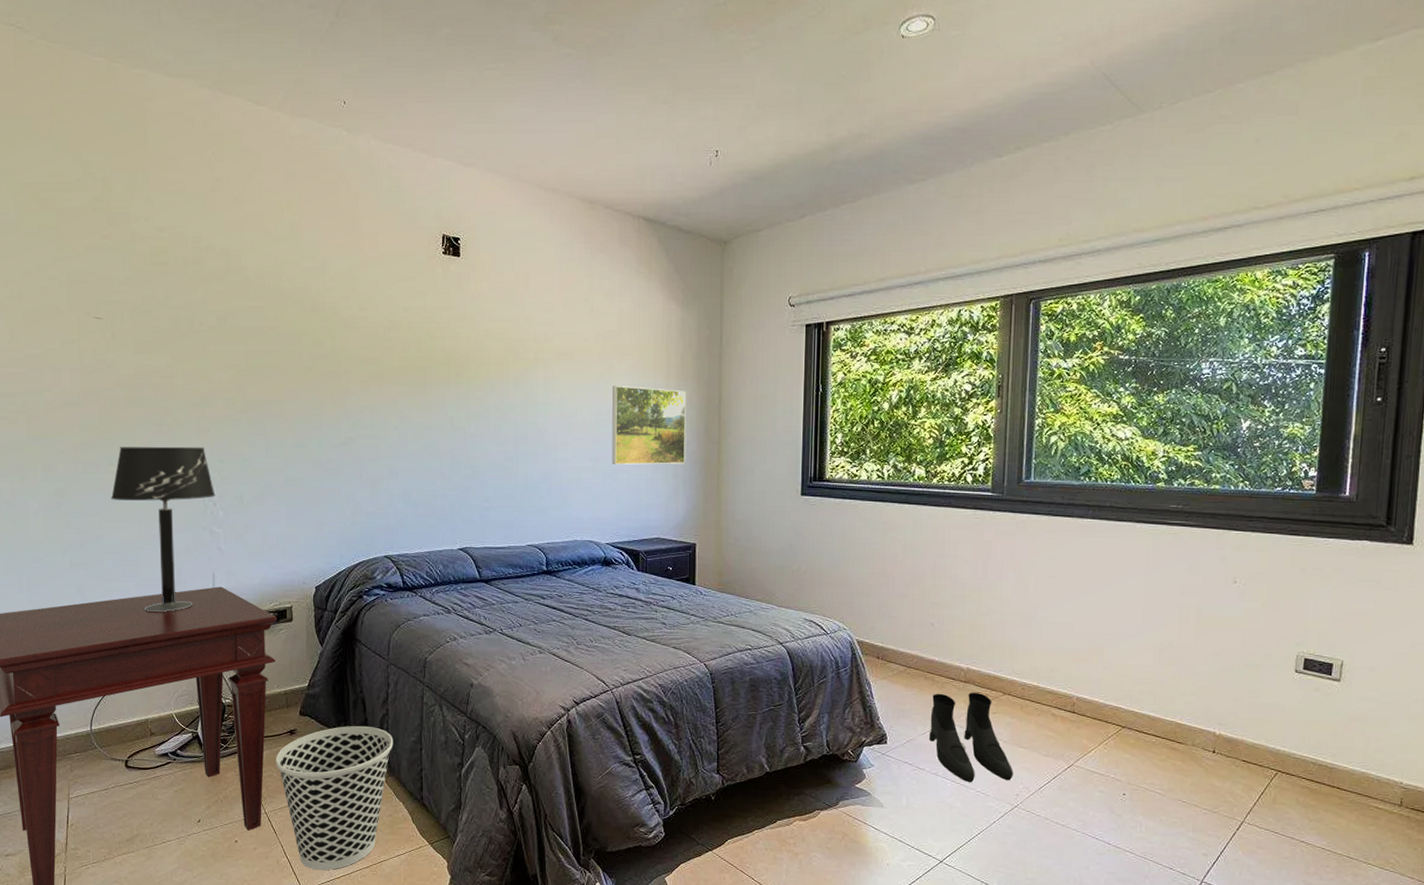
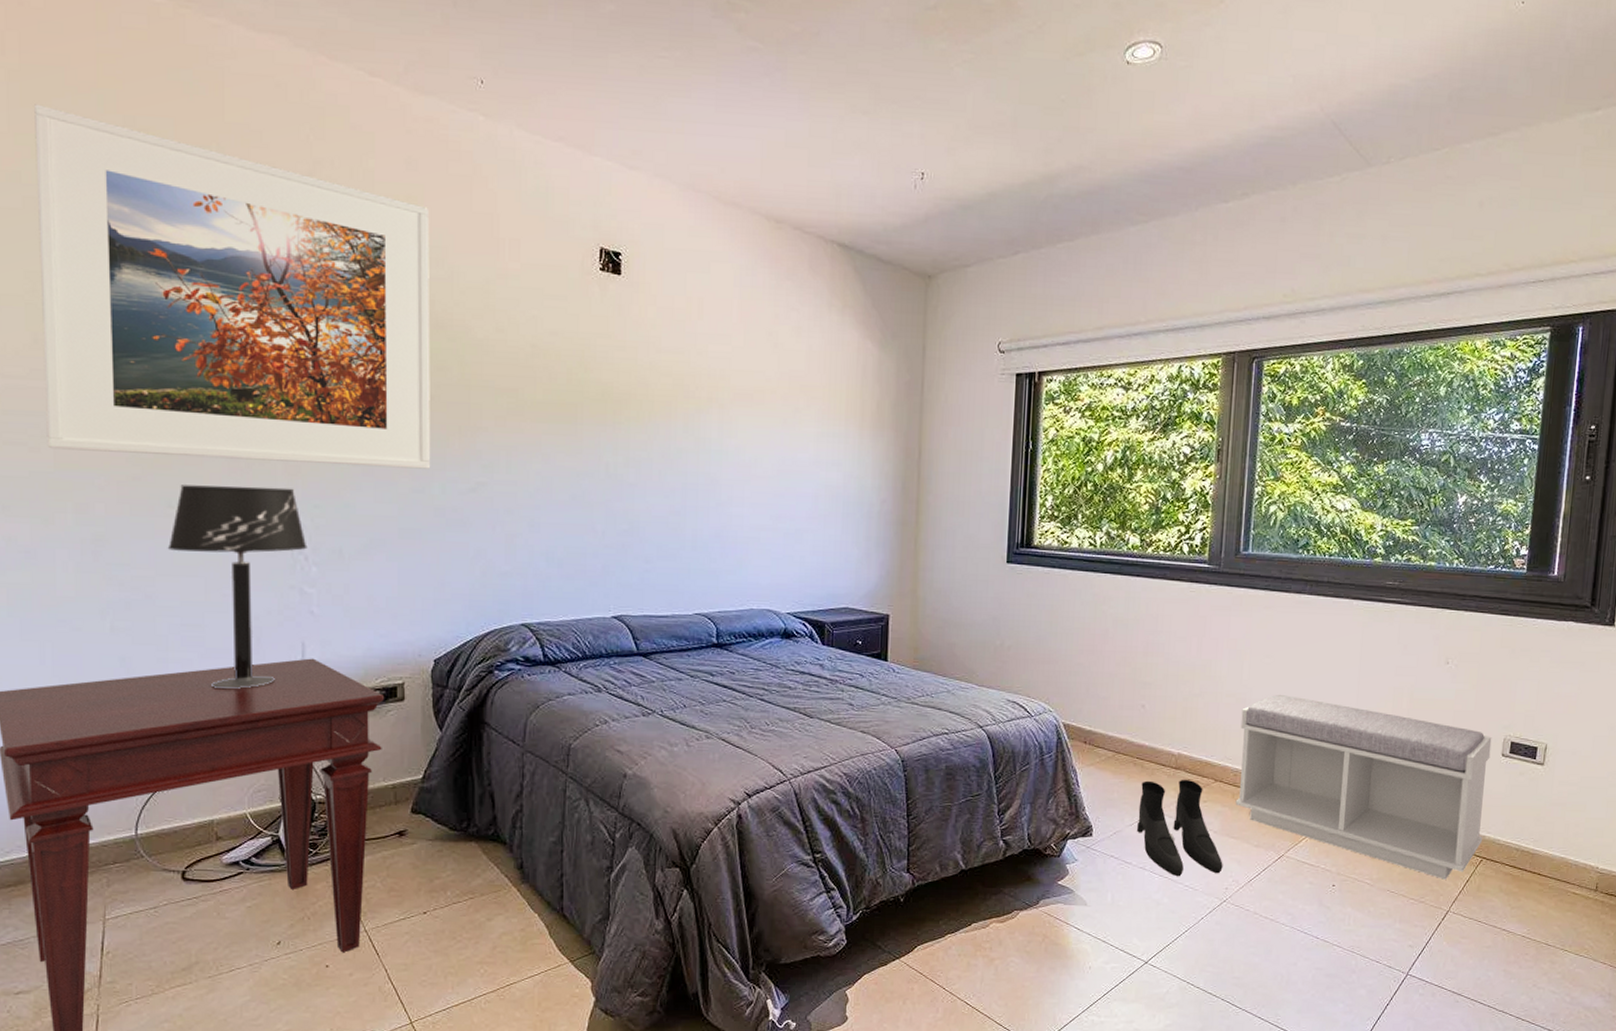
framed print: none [9,149,310,428] -> present [34,104,431,469]
wastebasket: present [275,726,394,871] -> none [379,825,528,997]
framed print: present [612,386,686,465] -> none [795,433,882,525]
bench: none [1024,614,1284,791] -> present [1235,695,1492,880]

